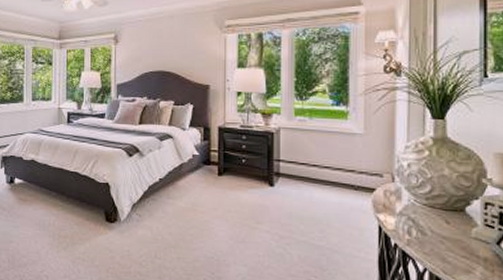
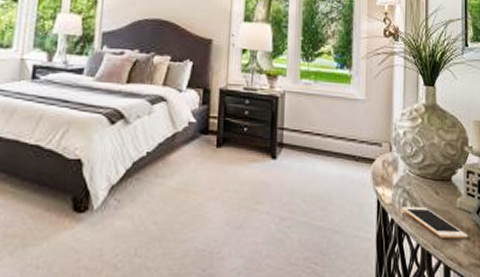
cell phone: none [407,233,486,268] -> present [403,206,469,239]

